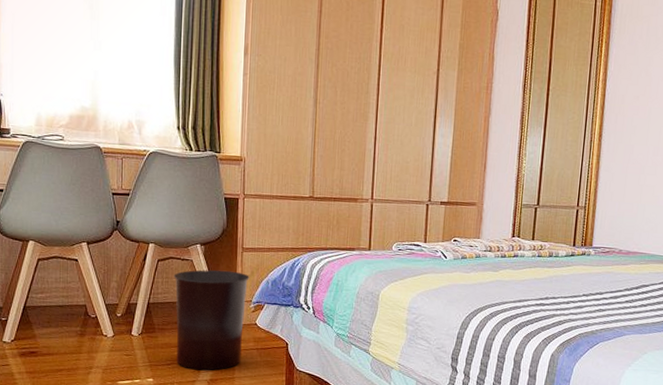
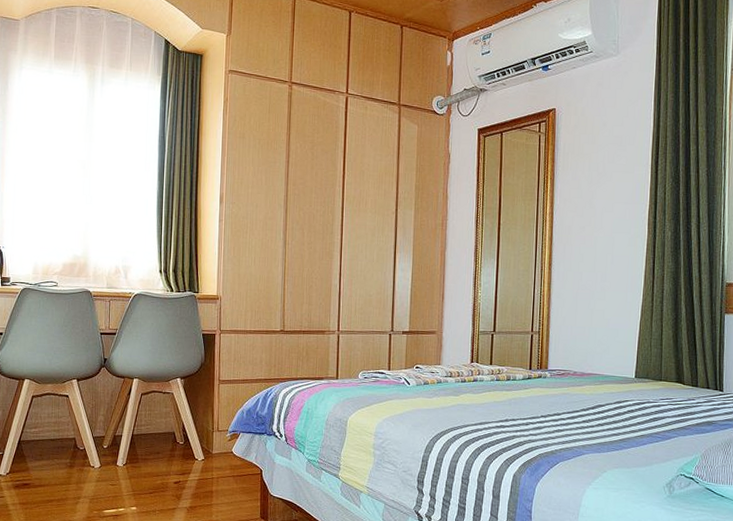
waste bin: present [173,270,249,371] -> none [156,401,226,498]

